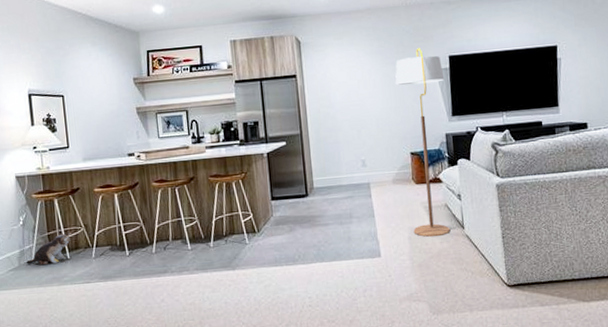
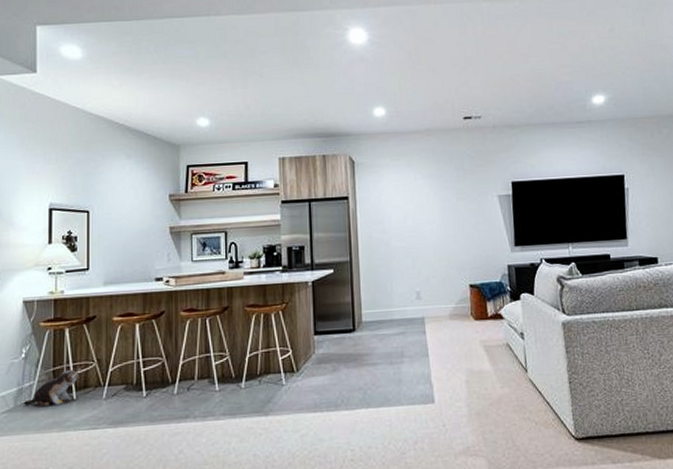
floor lamp: present [395,48,451,238] -> none [454,172,513,382]

